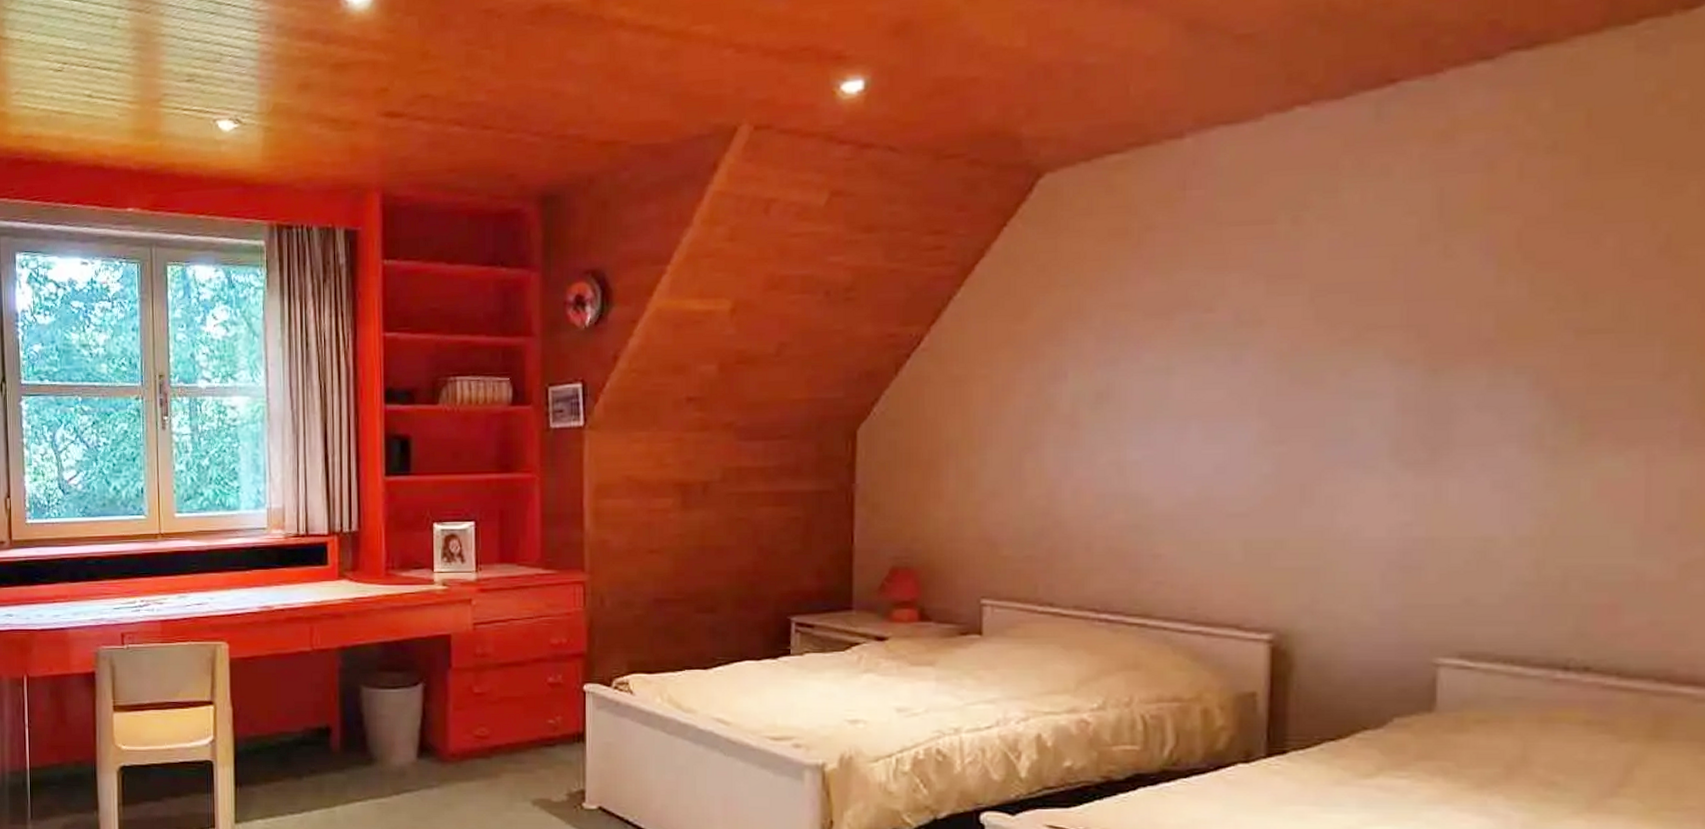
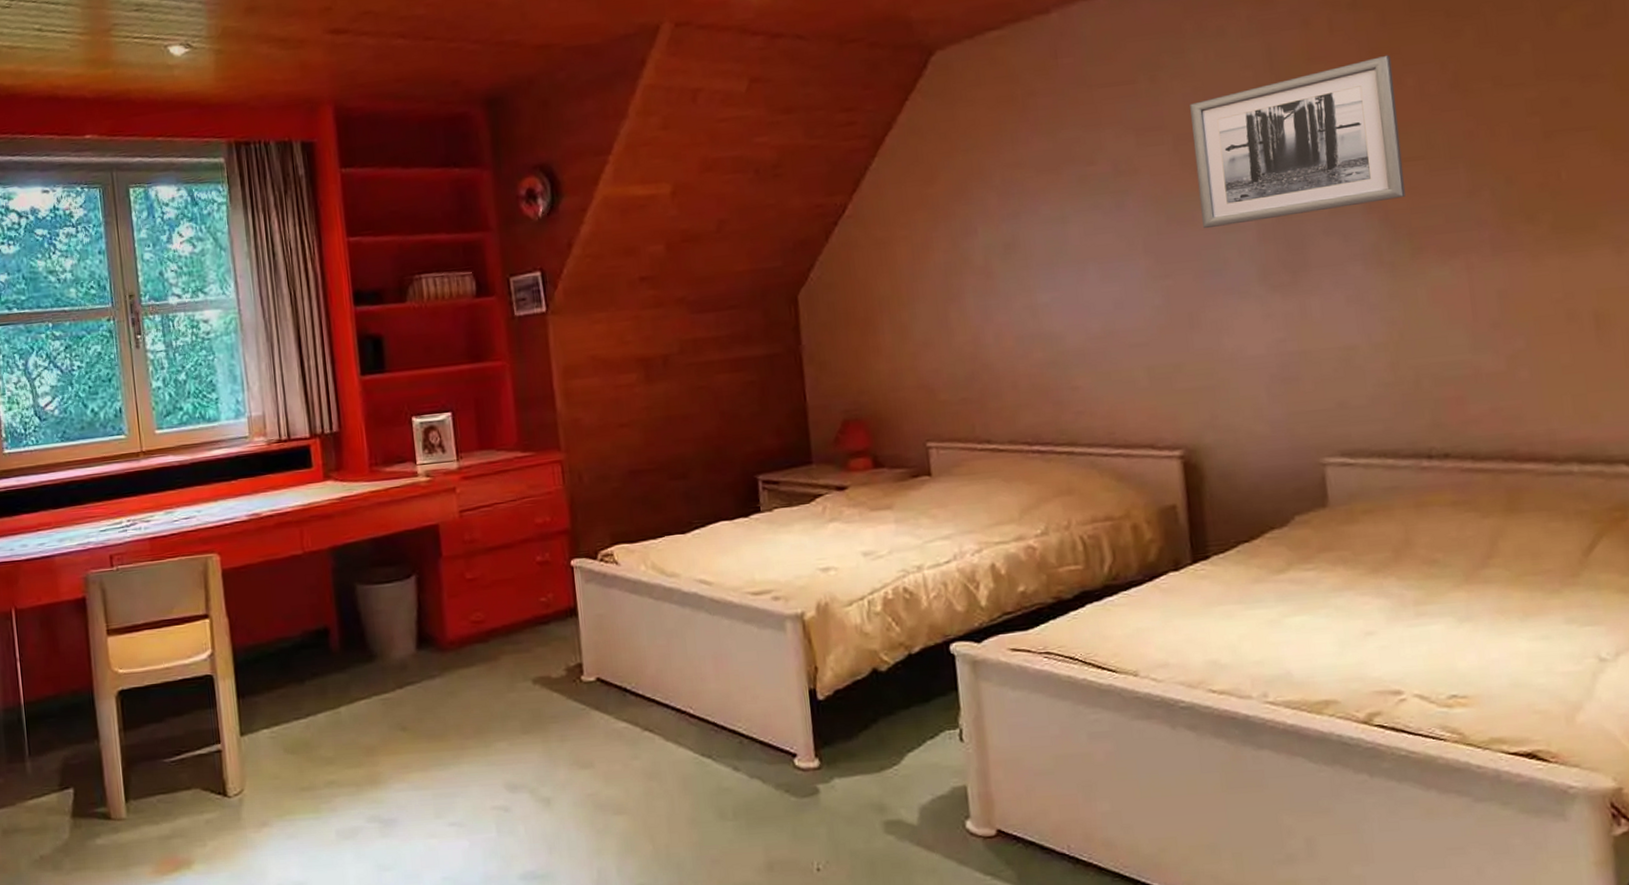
wall art: none [1332,209,1590,393] -> present [1190,55,1405,229]

